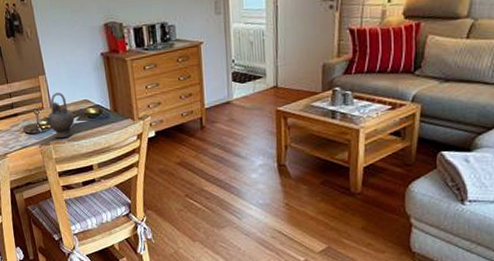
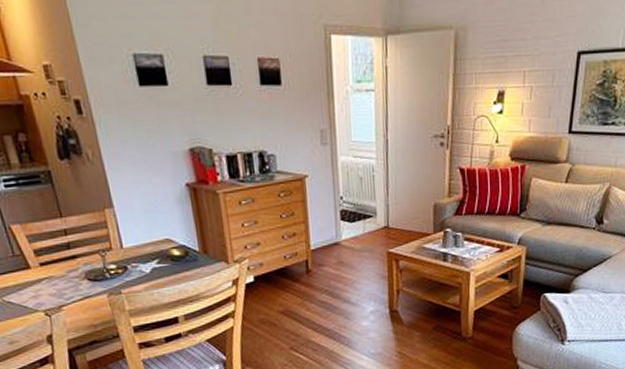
teapot: present [43,93,75,139] -> none [112,230,154,286]

